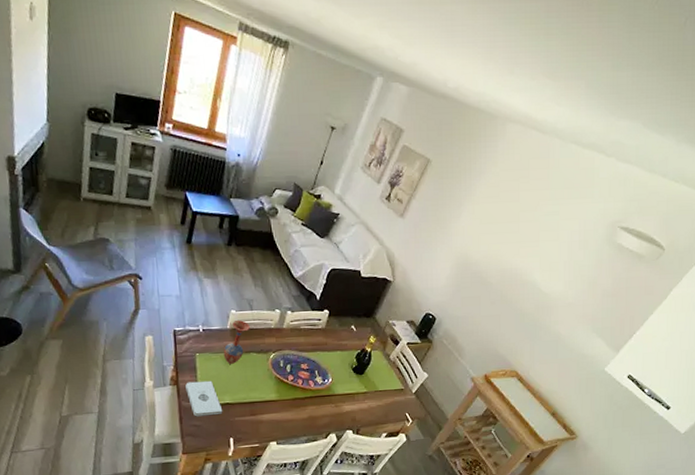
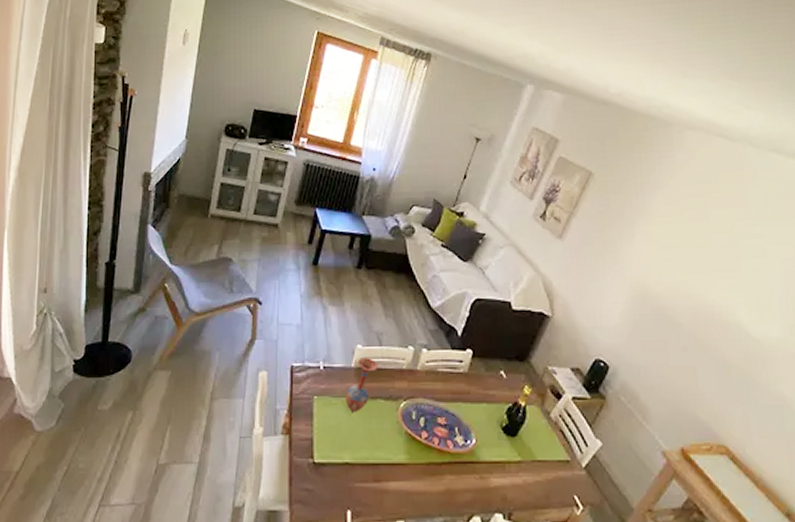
notepad: present [185,380,223,417] -> none [299,431,341,478]

